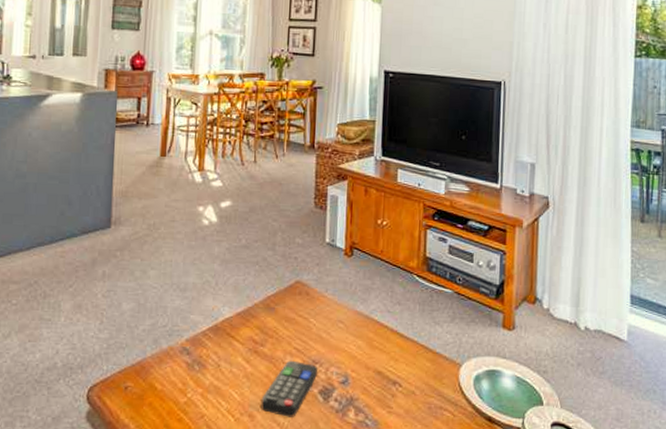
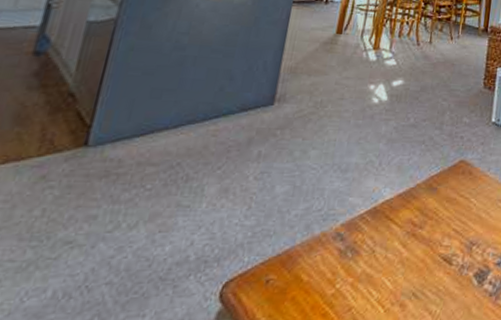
remote control: present [261,360,317,417] -> none [413,242,474,304]

